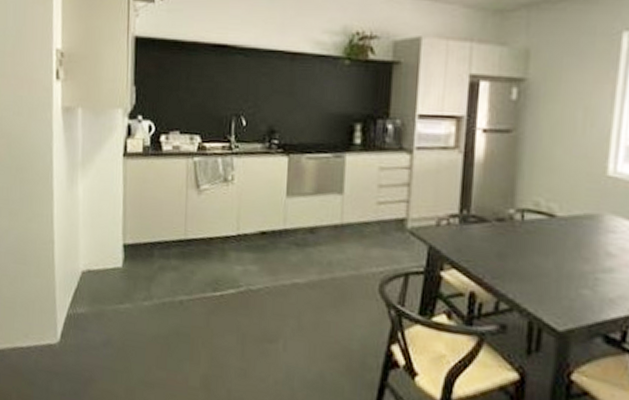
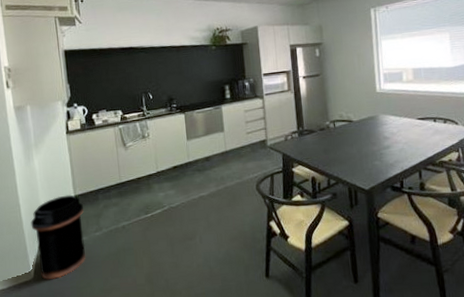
trash can: none [64,241,132,352] -> present [31,194,85,280]

